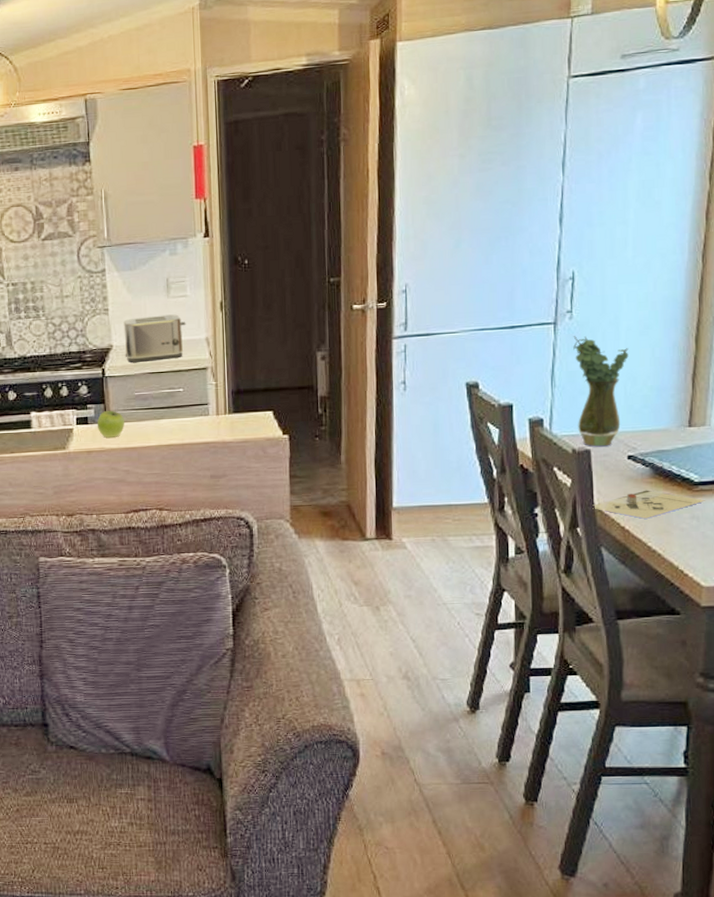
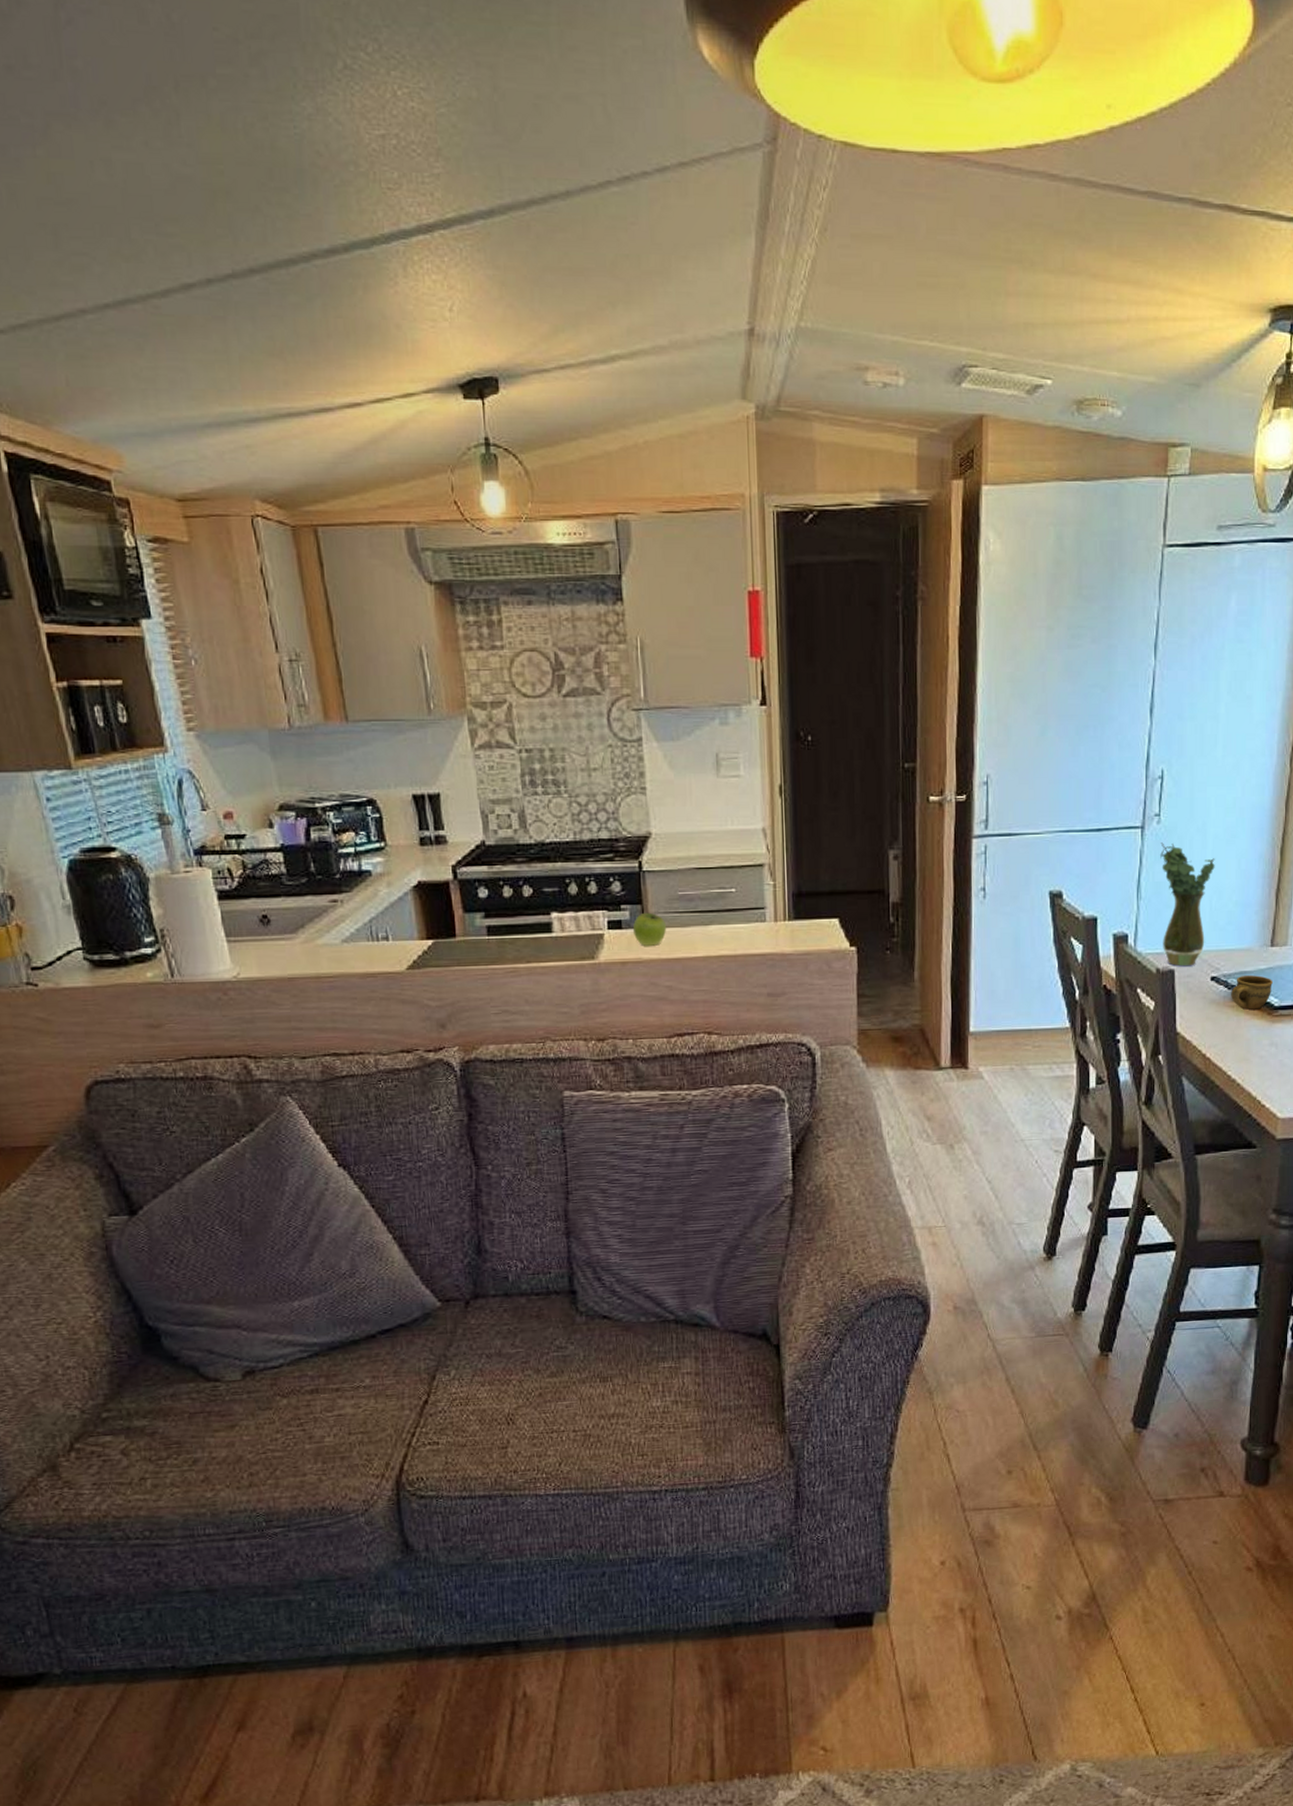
toaster: present [123,314,186,363] -> none [664,798,739,856]
architectural model: present [592,490,705,519] -> none [1175,1014,1284,1046]
cup: none [649,454,692,486] -> present [1231,975,1273,1010]

